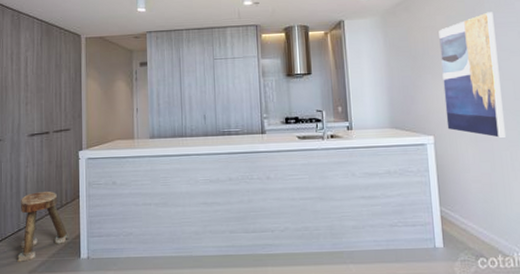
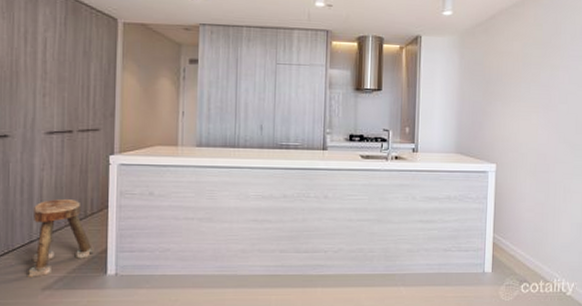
wall art: present [438,12,506,138] -> none [510,43,568,170]

